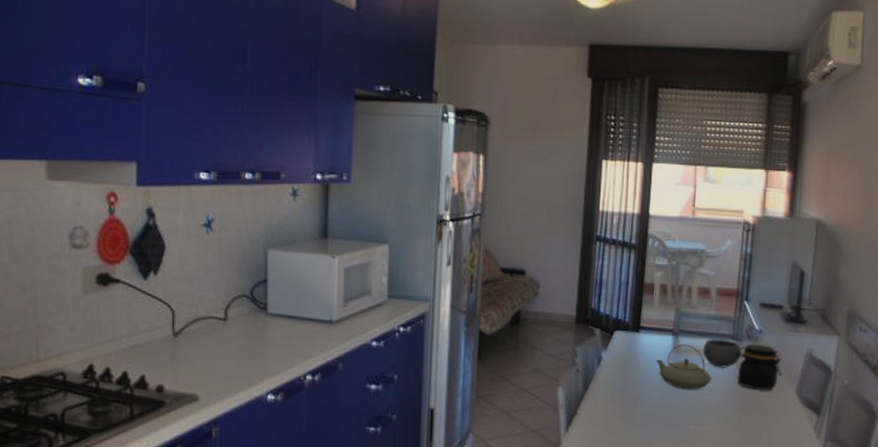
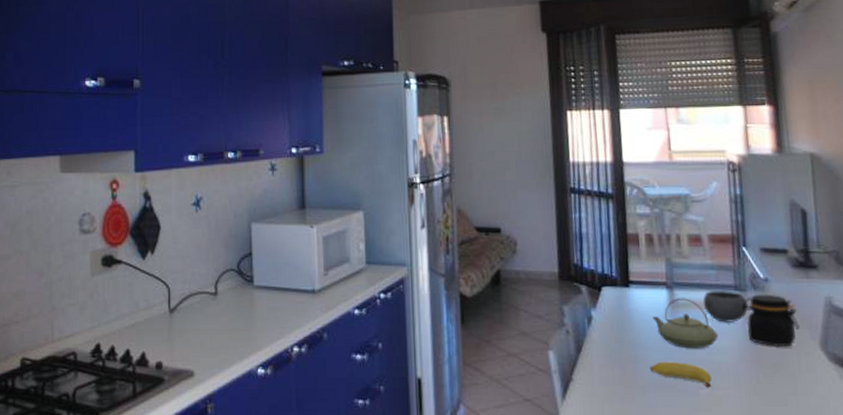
banana: none [648,400,700,424] -> present [650,361,712,388]

